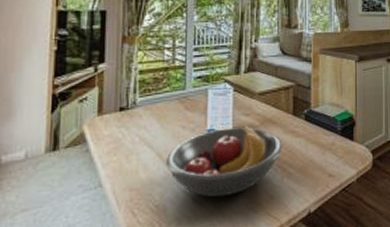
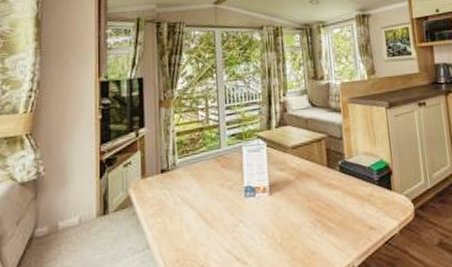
fruit bowl: present [166,123,282,198] -> none [208,178,320,255]

